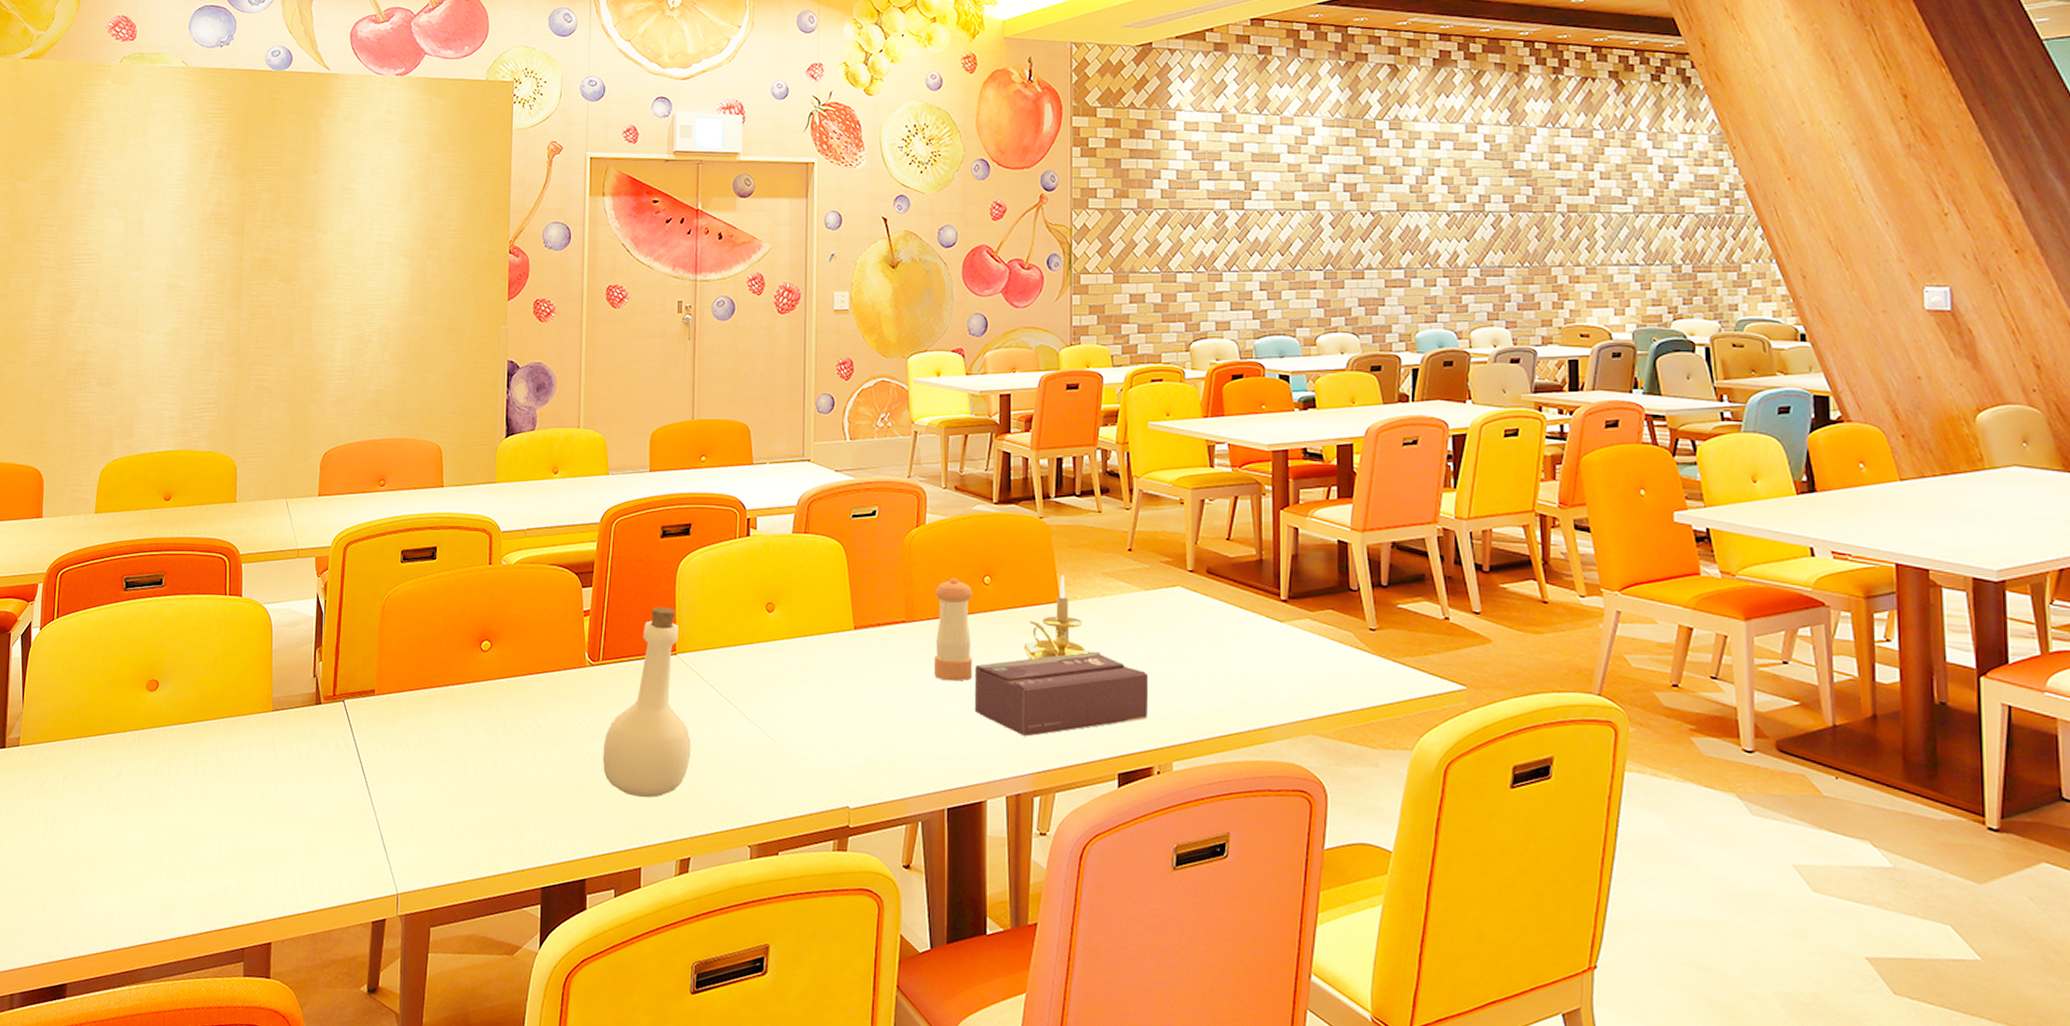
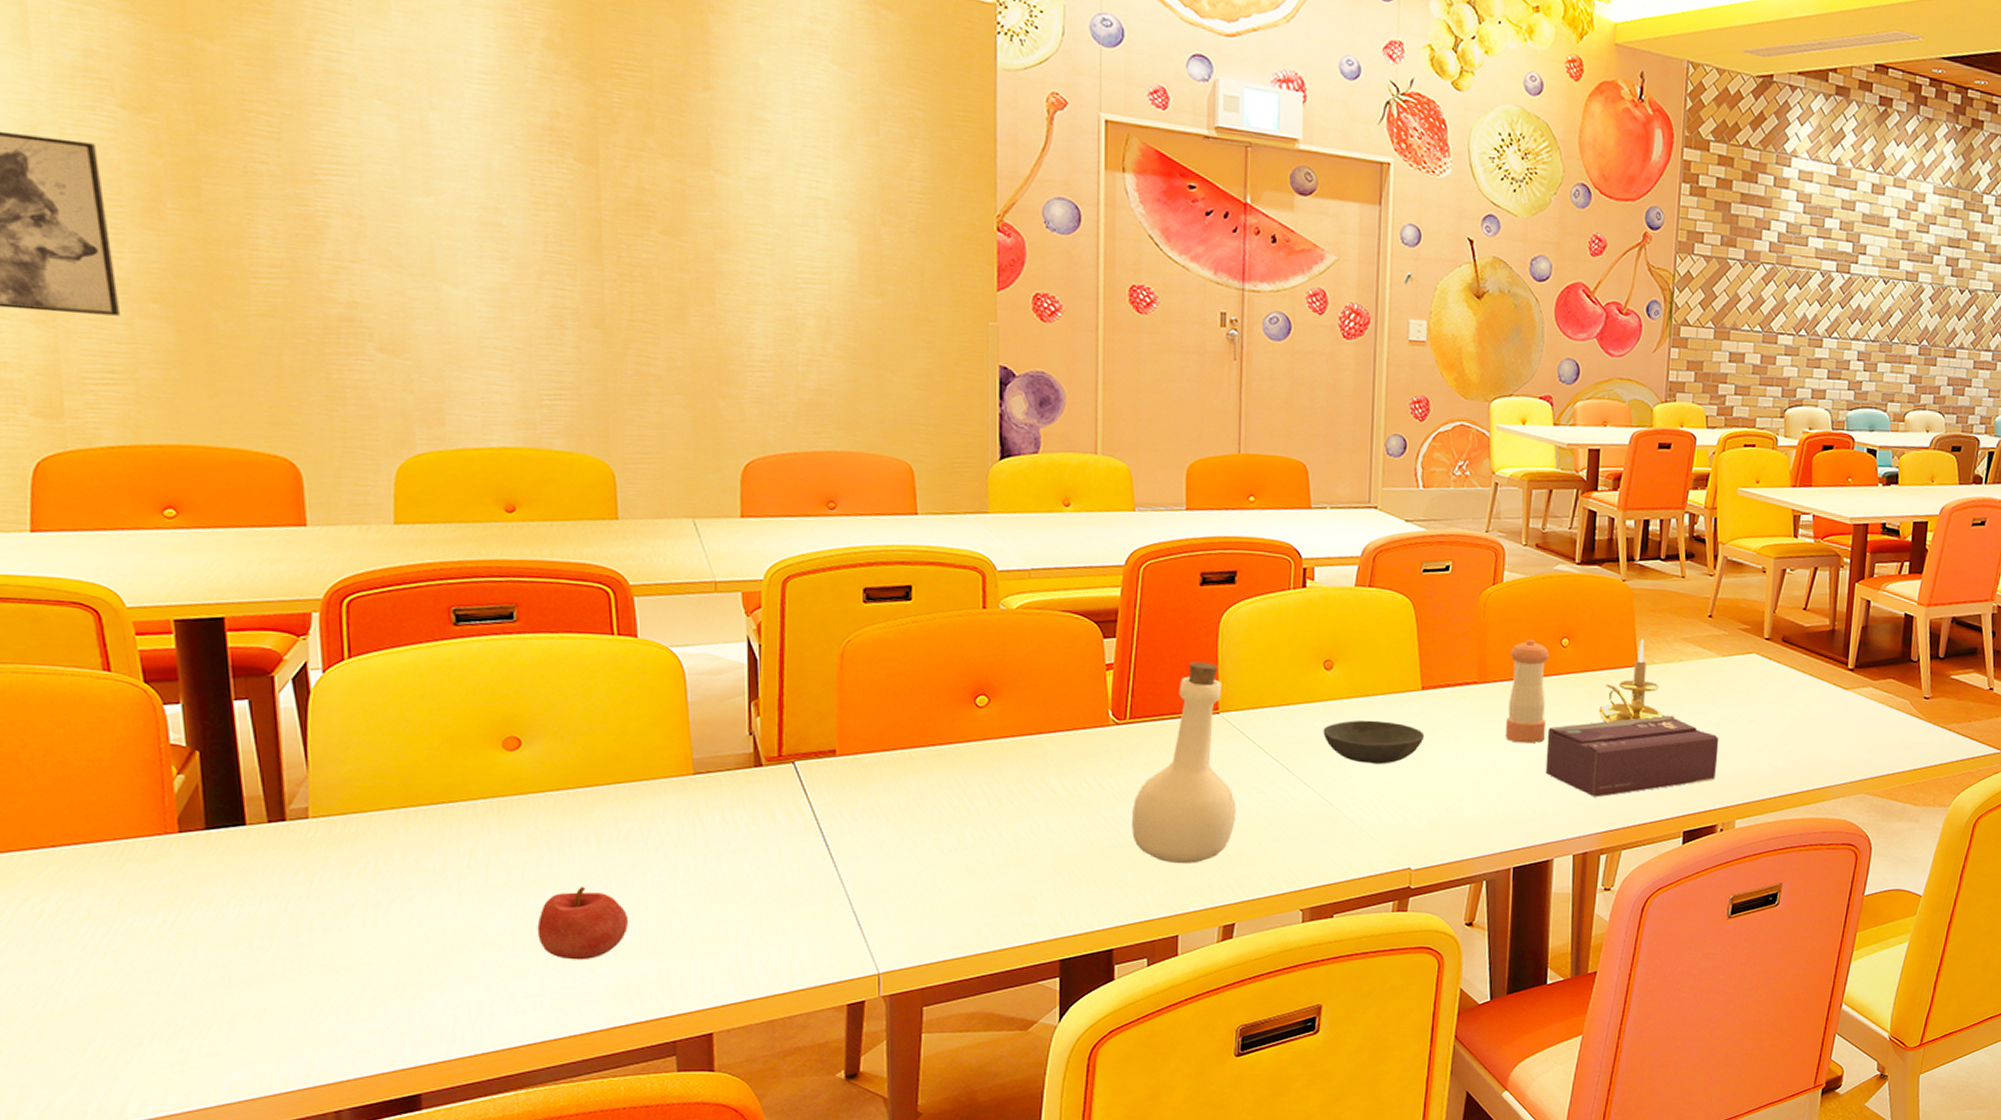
apple: none [156,807,218,872] -> present [537,886,628,960]
bowl: none [766,659,858,702] -> present [1323,720,1425,764]

